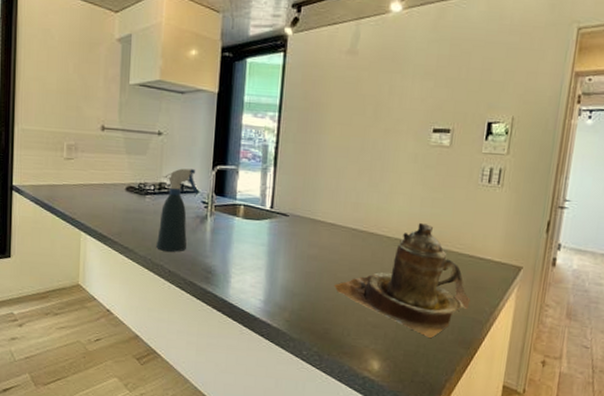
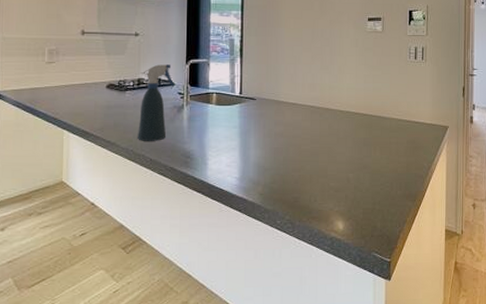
teapot: present [333,223,471,339] -> none [299,97,412,196]

